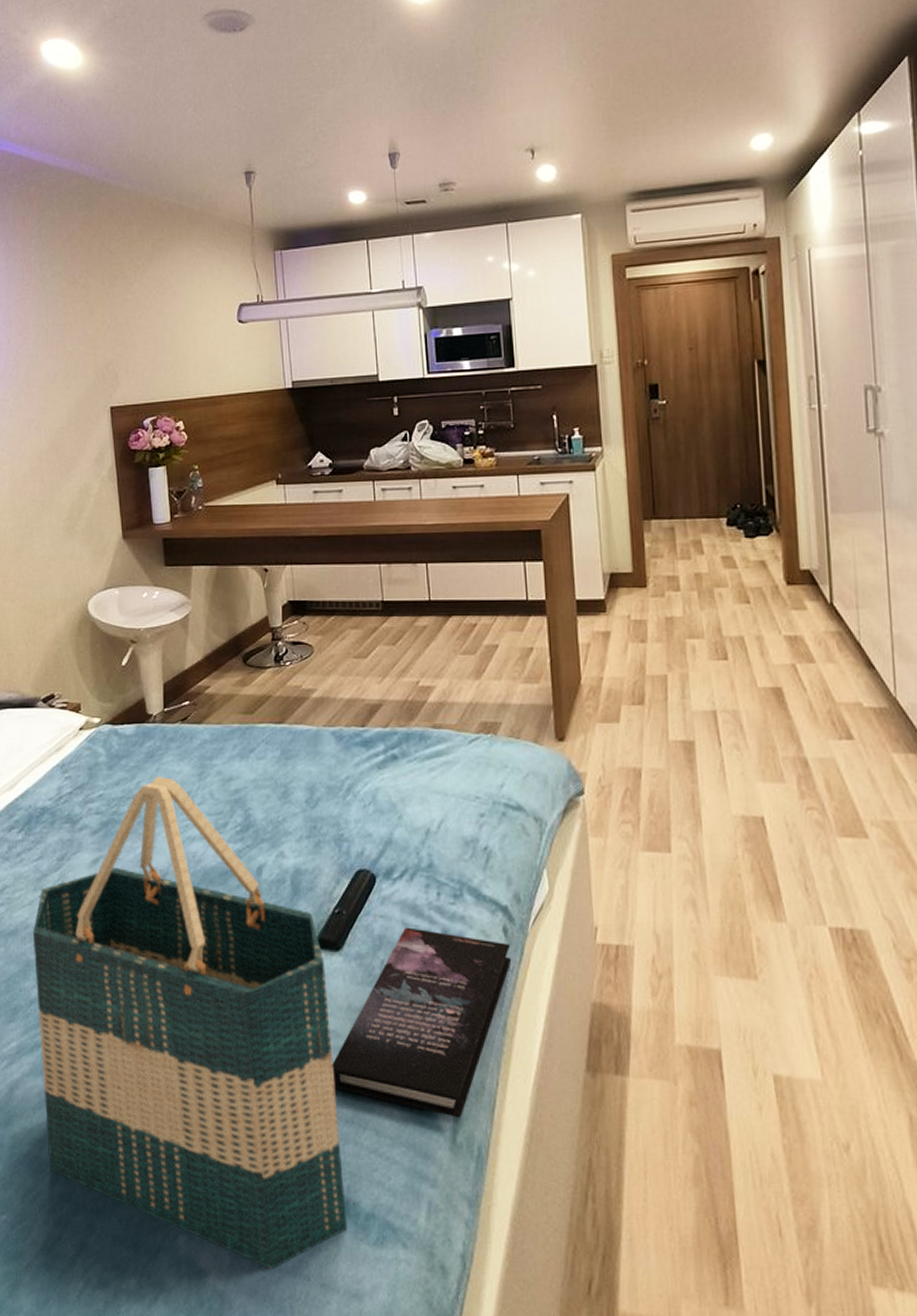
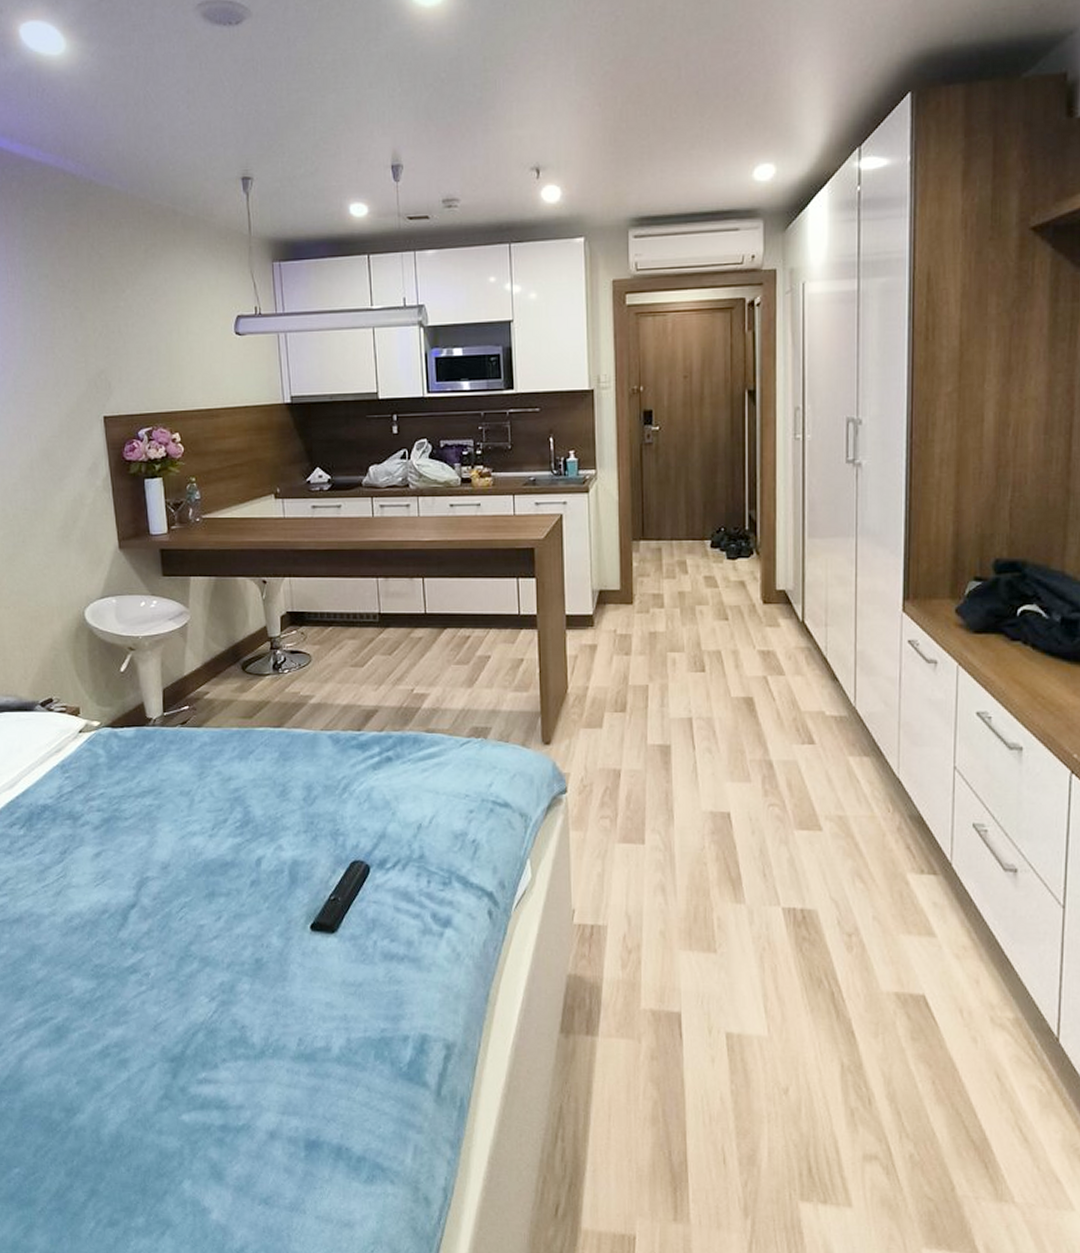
tote bag: present [32,775,347,1270] -> none [37,775,340,1206]
book: present [332,927,512,1119] -> none [327,911,495,1075]

